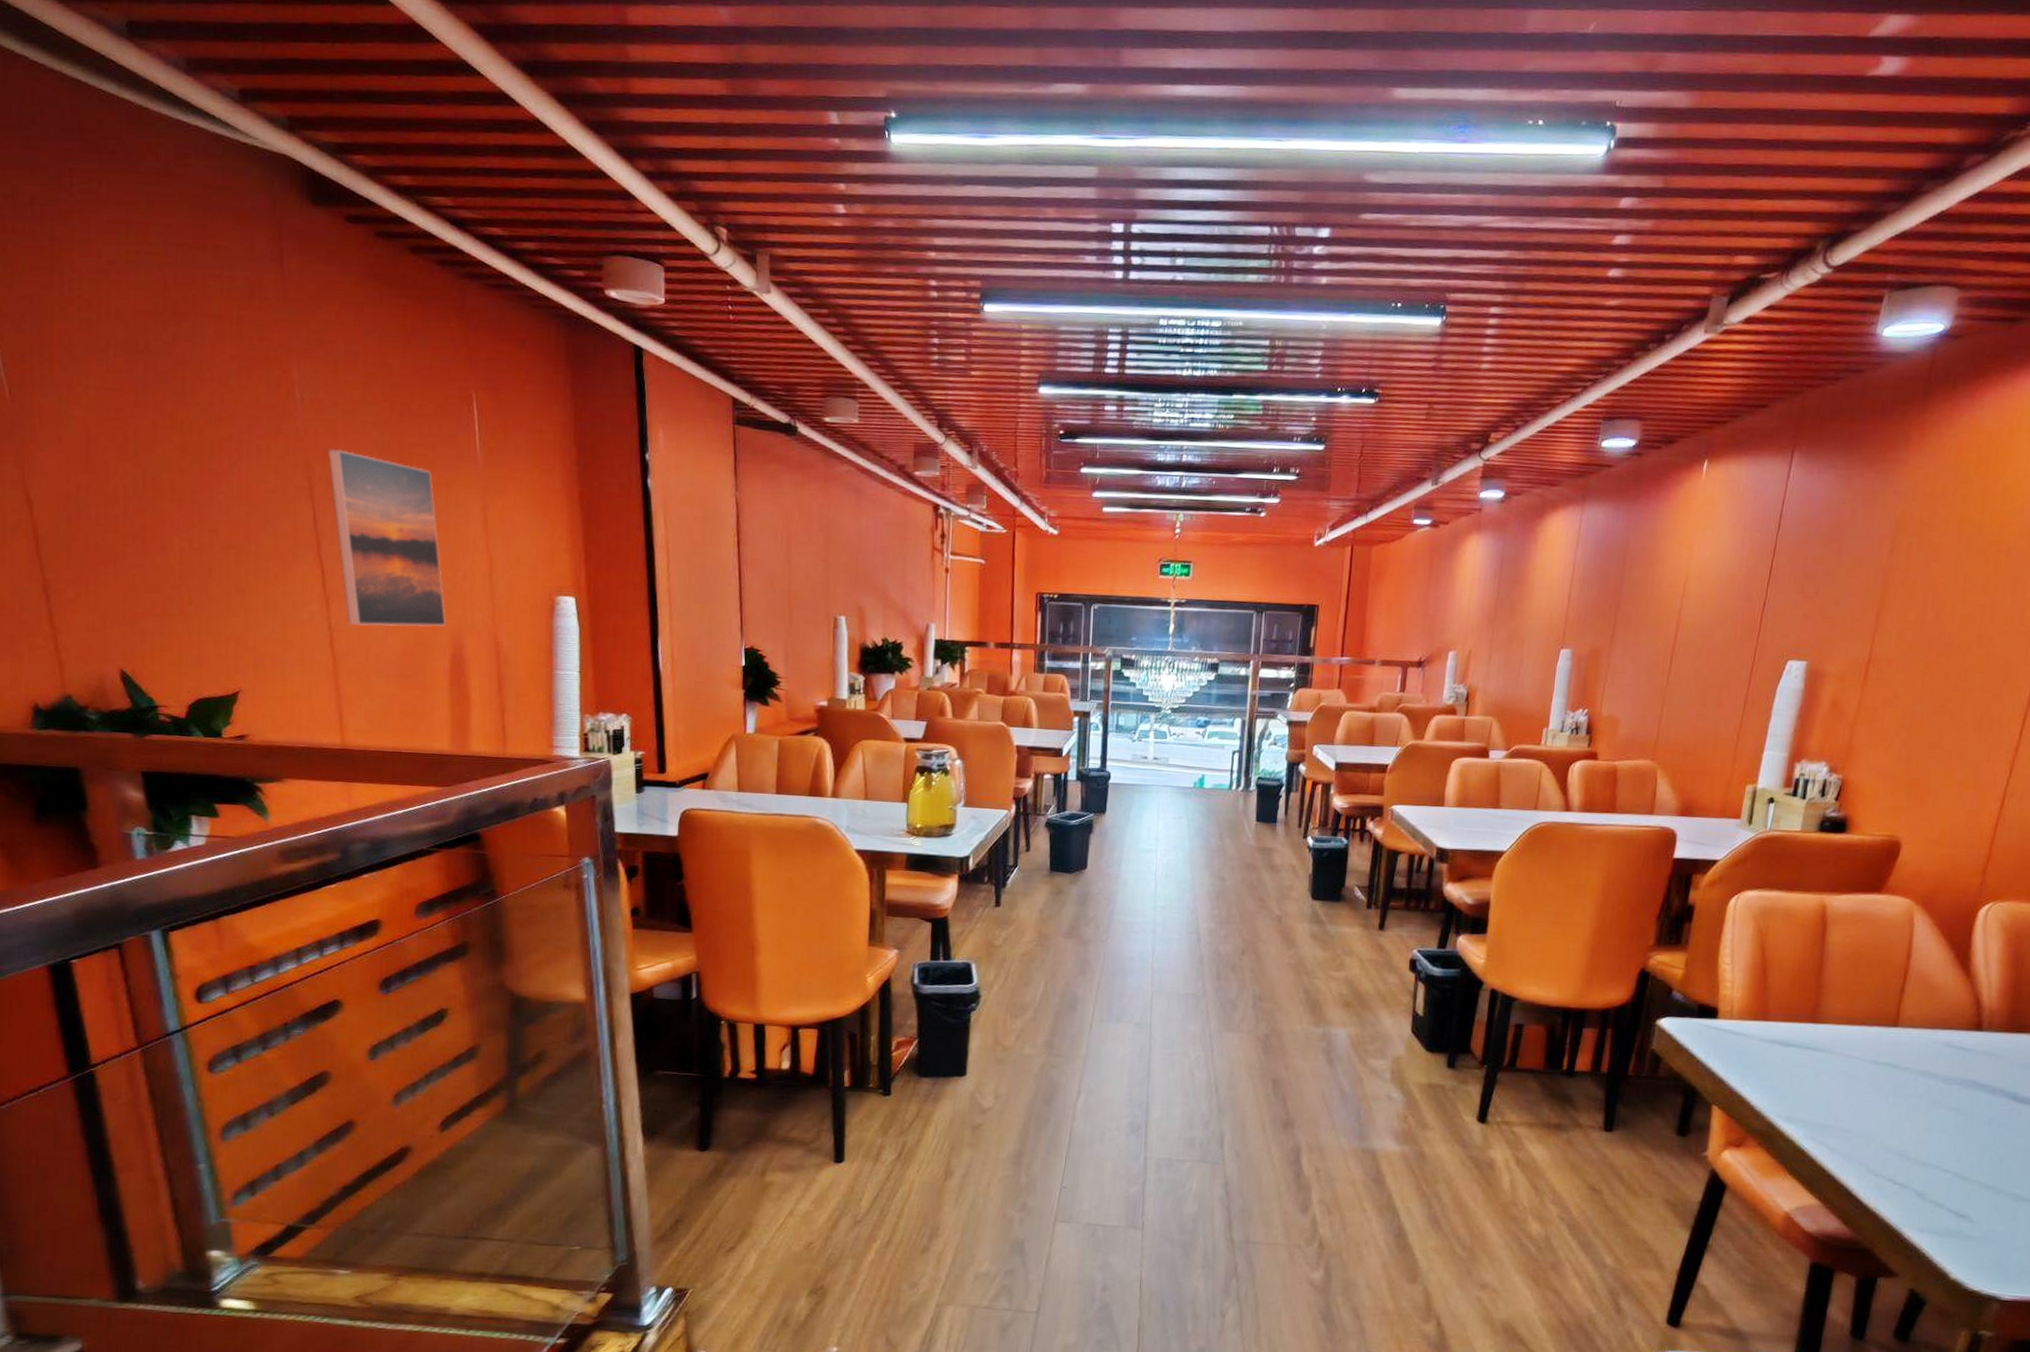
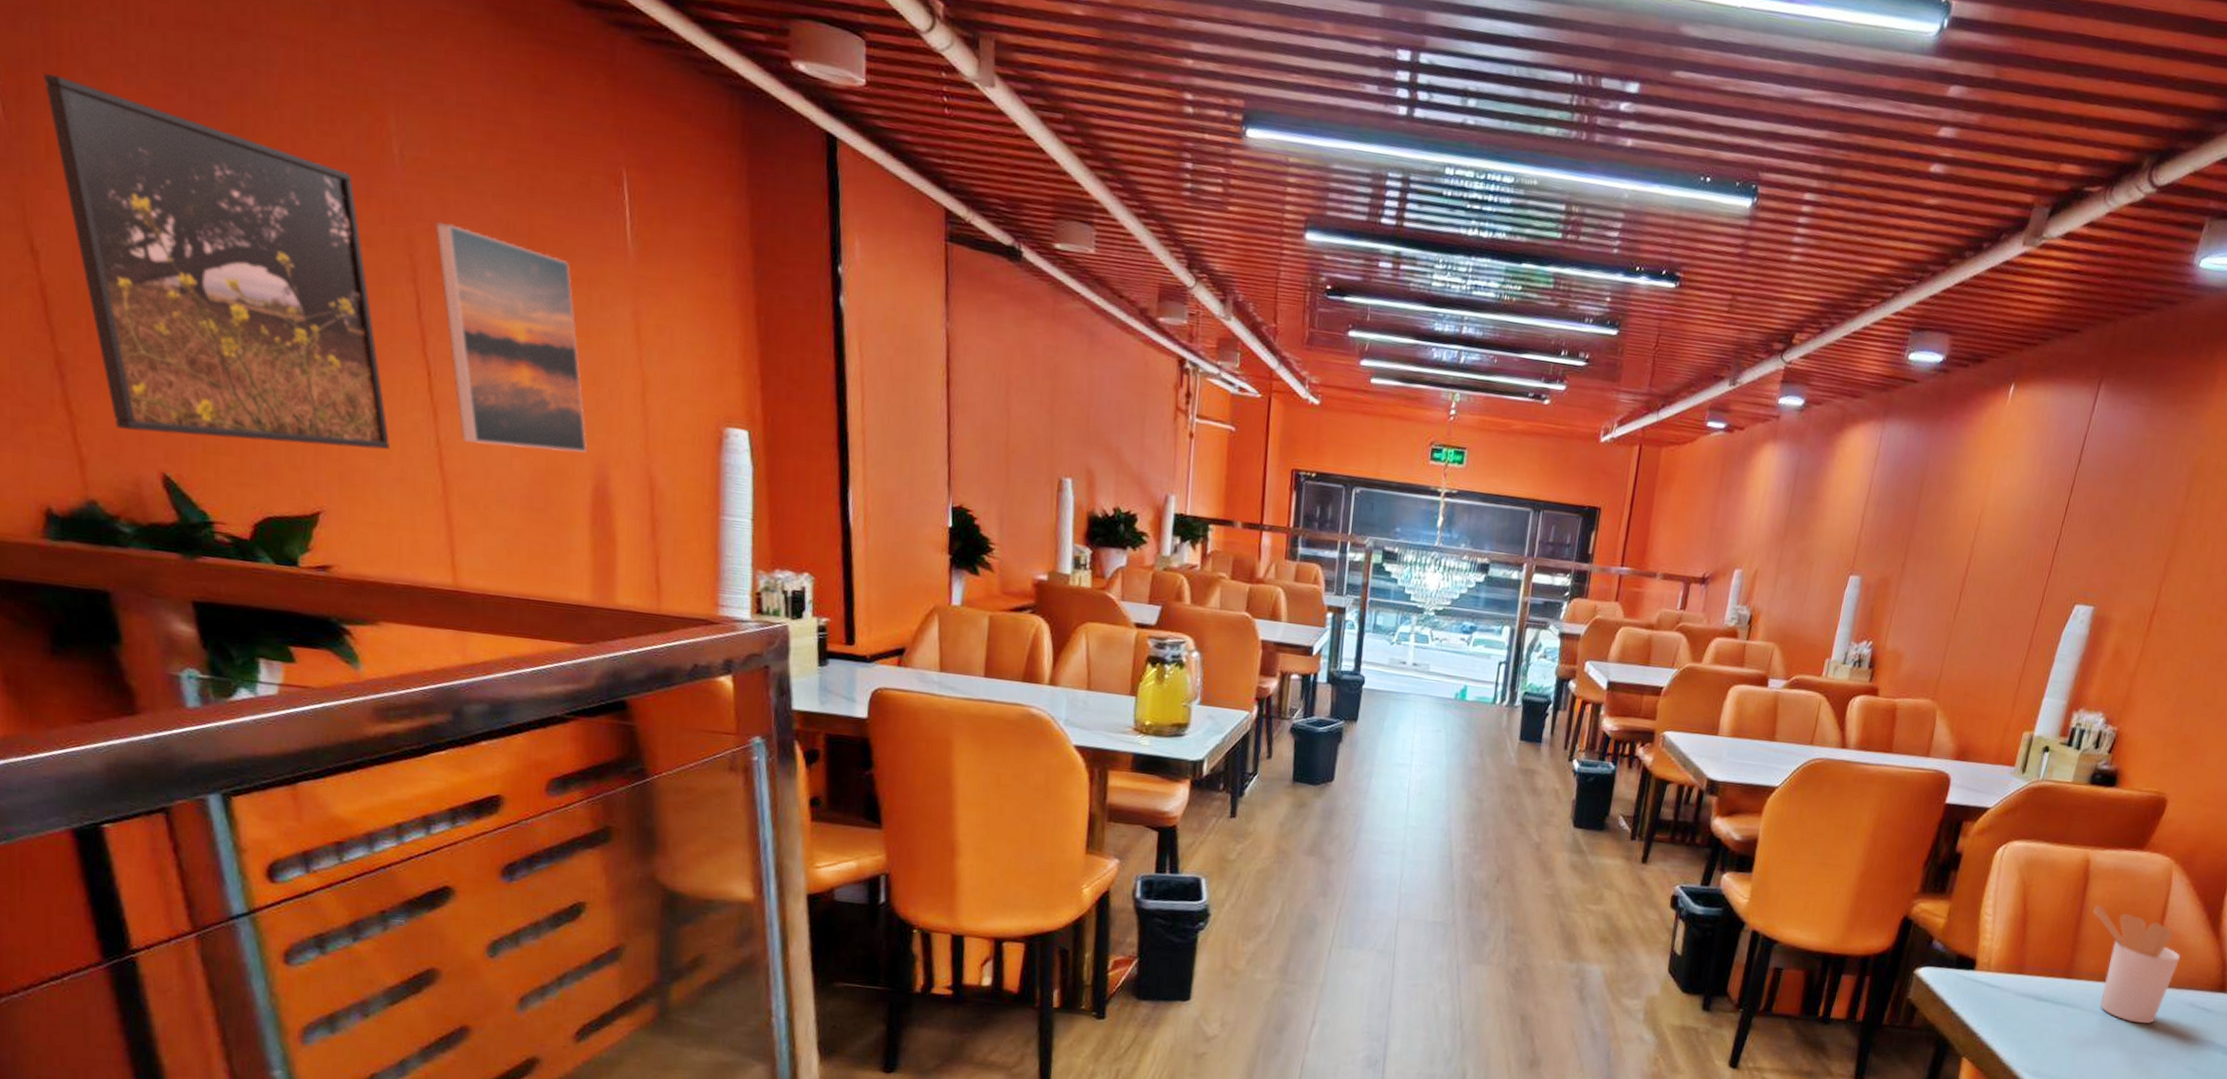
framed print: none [39,363,292,638] -> present [44,73,390,450]
utensil holder: none [1835,949,1931,1066] -> present [2093,905,2181,1024]

